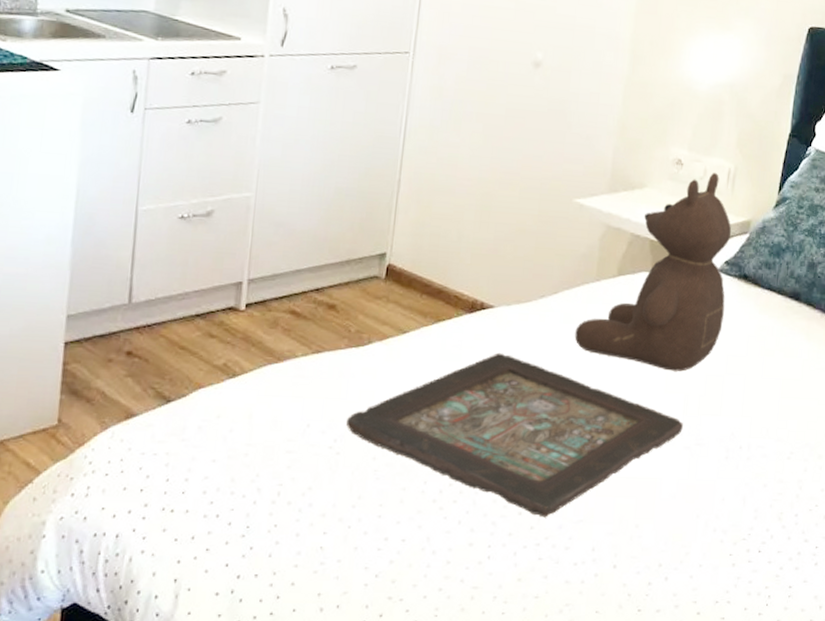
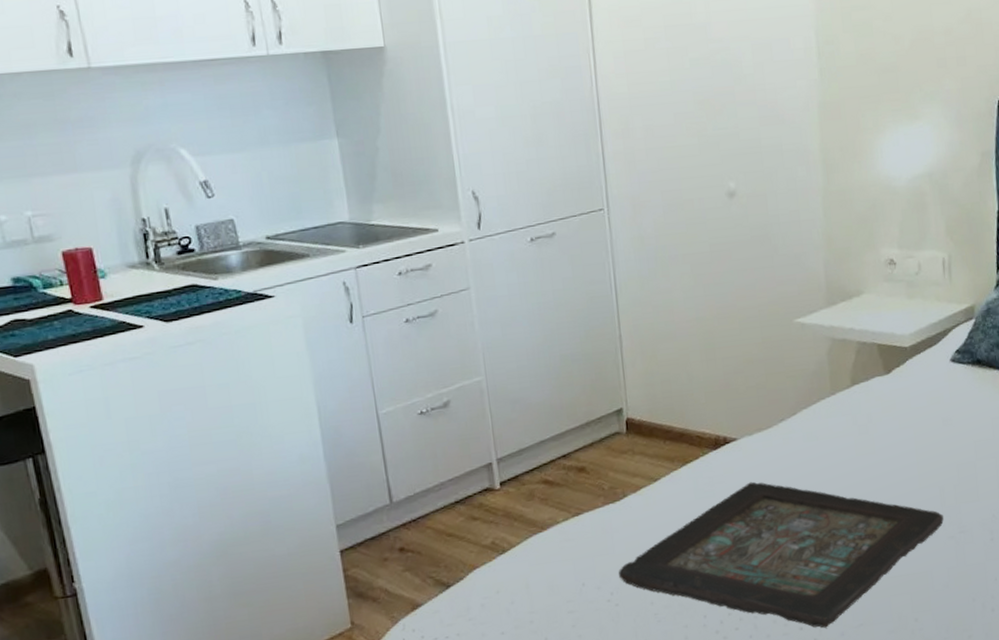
teddy bear: present [575,172,732,372] -> none [820,264,965,467]

